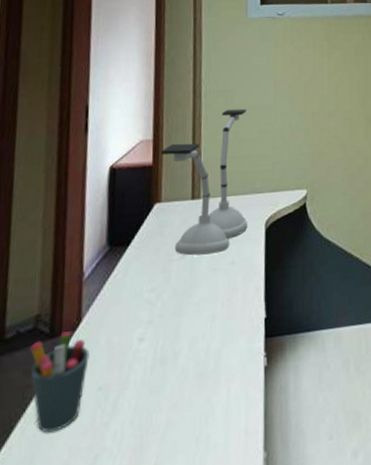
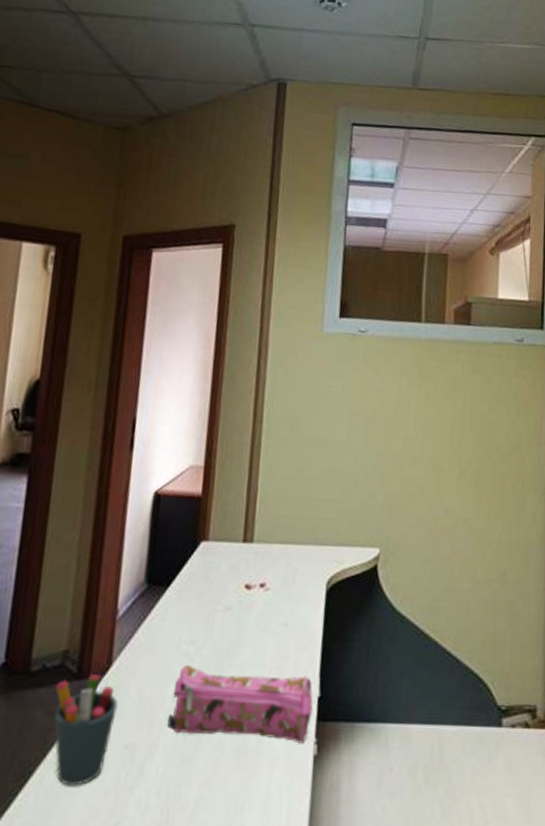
pencil case: none [136,302,261,370] -> present [167,665,313,744]
desk lamp: present [160,109,247,256] -> none [211,440,314,611]

